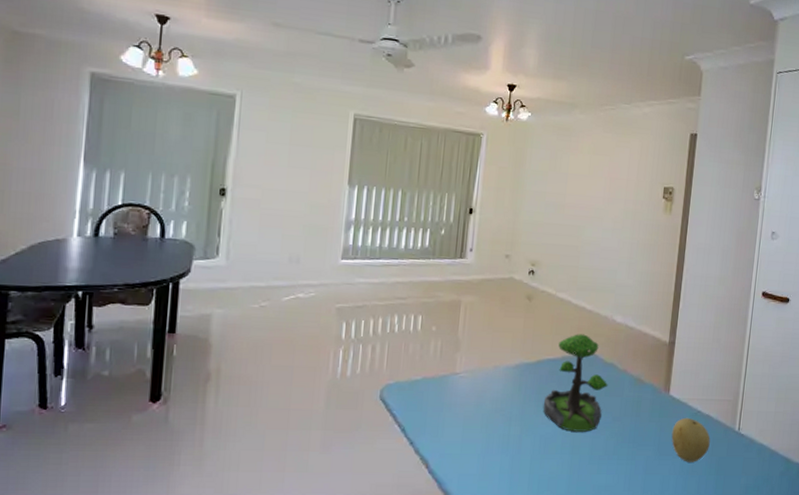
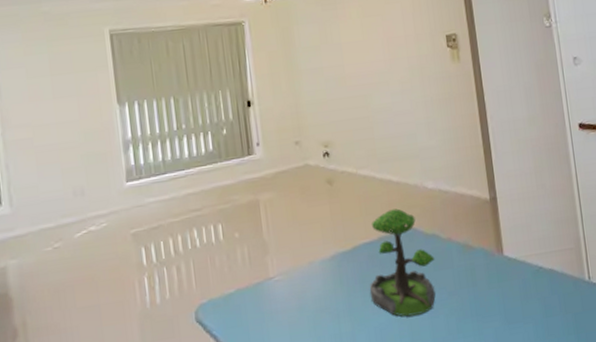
fruit: present [671,417,710,462] -> none [515,276,562,326]

